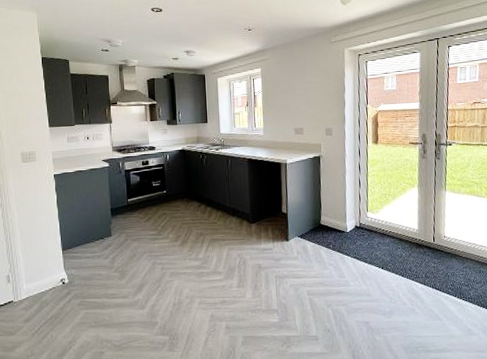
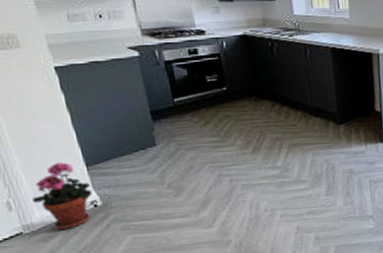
potted plant: none [24,246,63,301] -> present [32,162,92,230]

